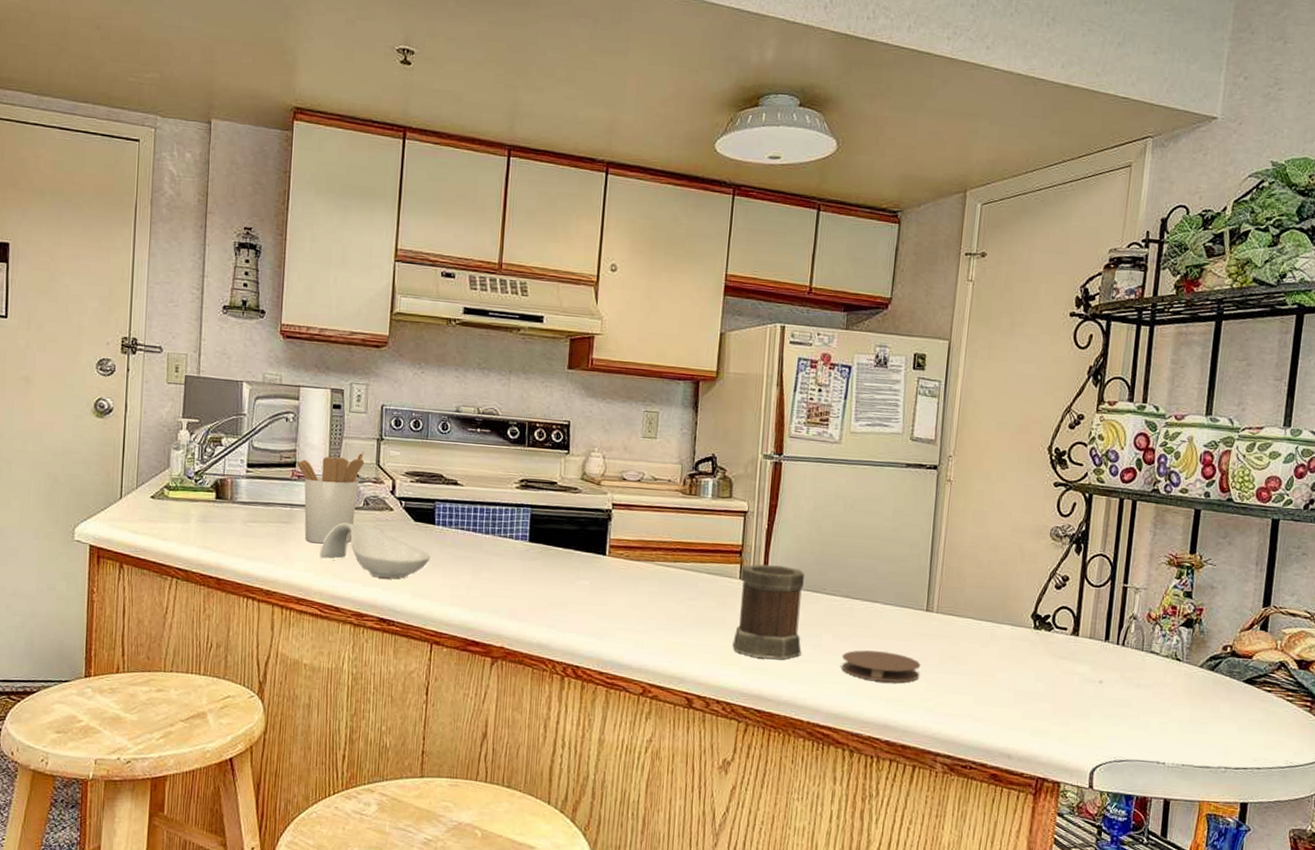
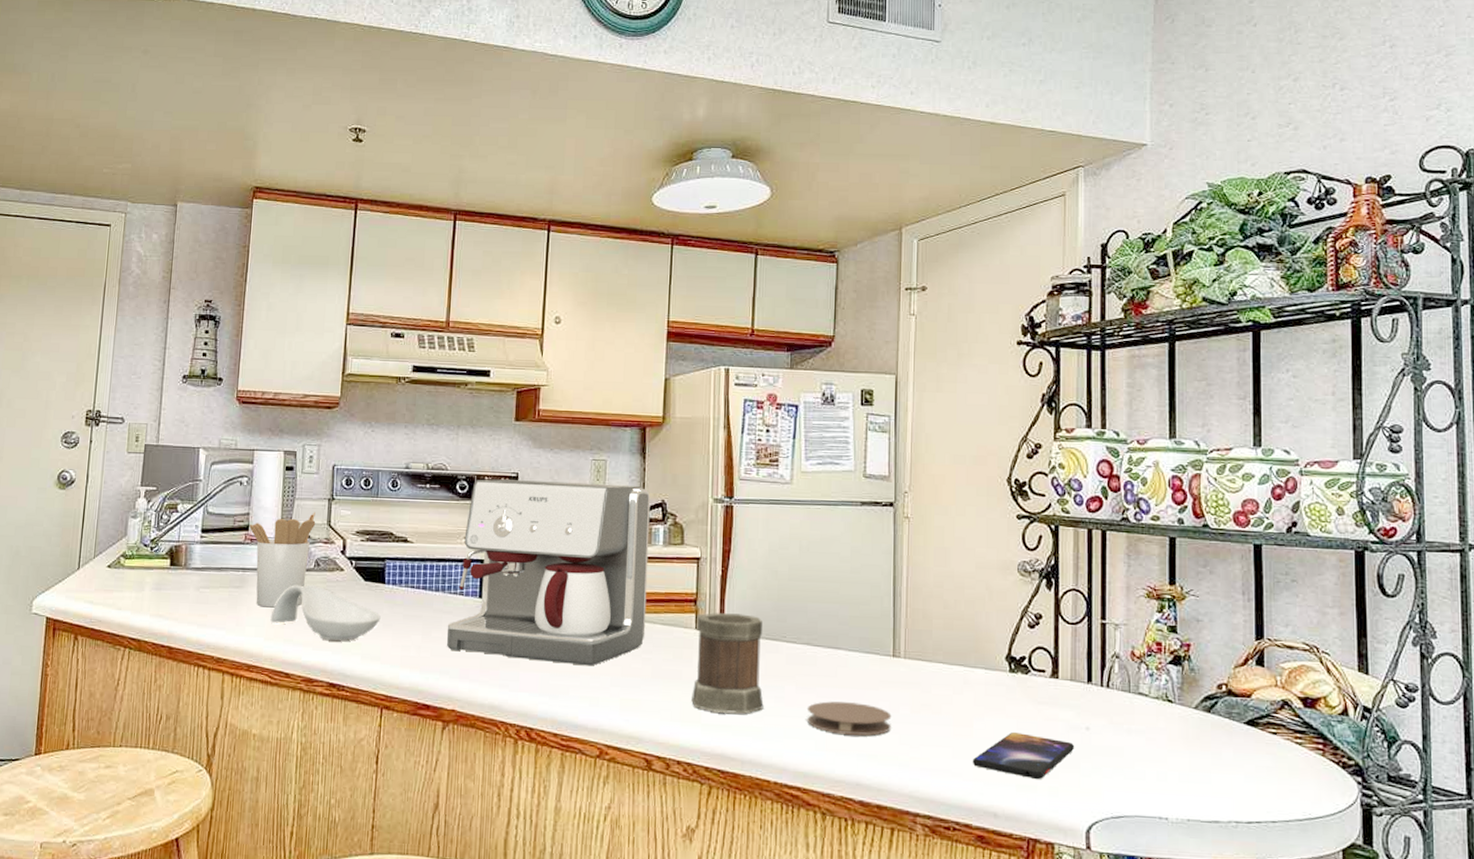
coffee maker: none [496,426,701,611] -> present [447,479,651,666]
smartphone: none [993,682,1088,727] -> present [973,731,1075,780]

